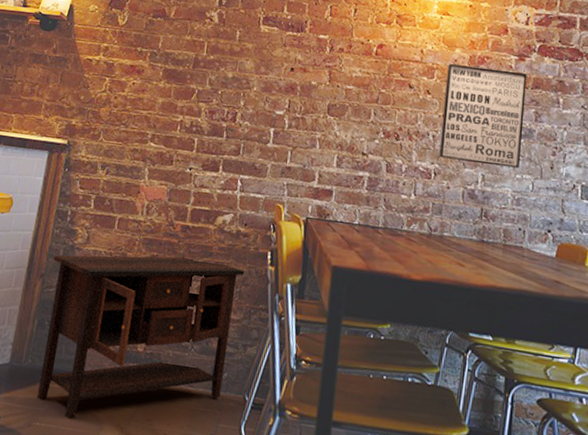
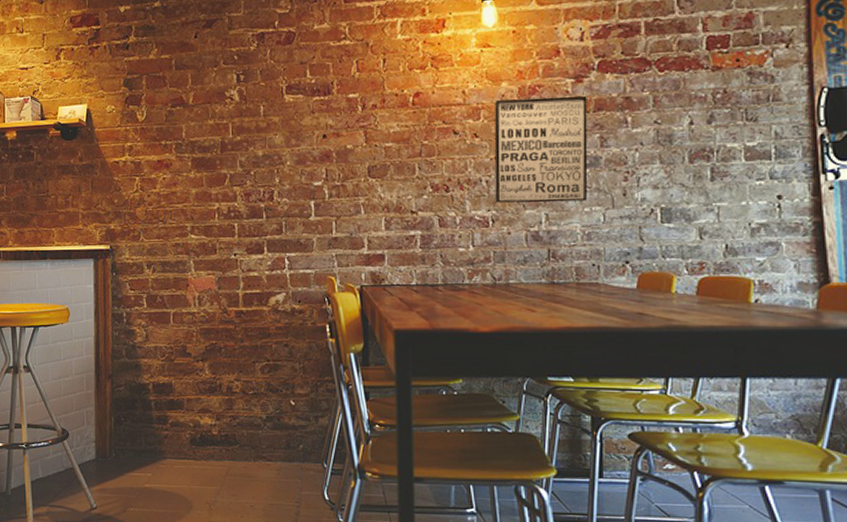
console table: present [36,255,244,420] -> none [117,340,305,503]

